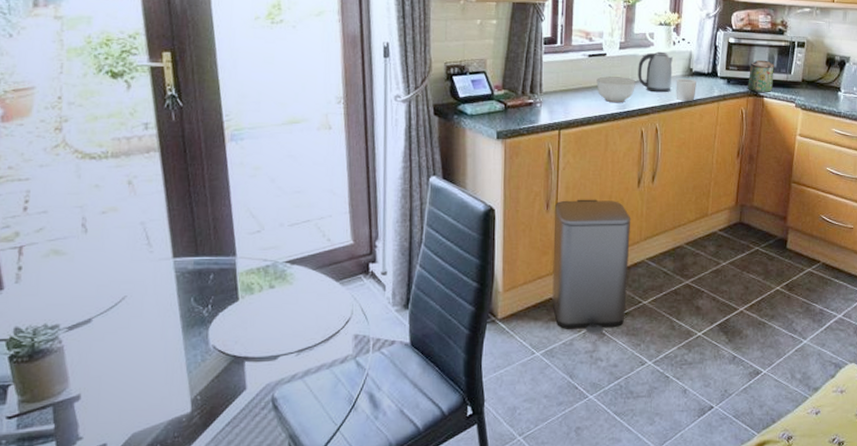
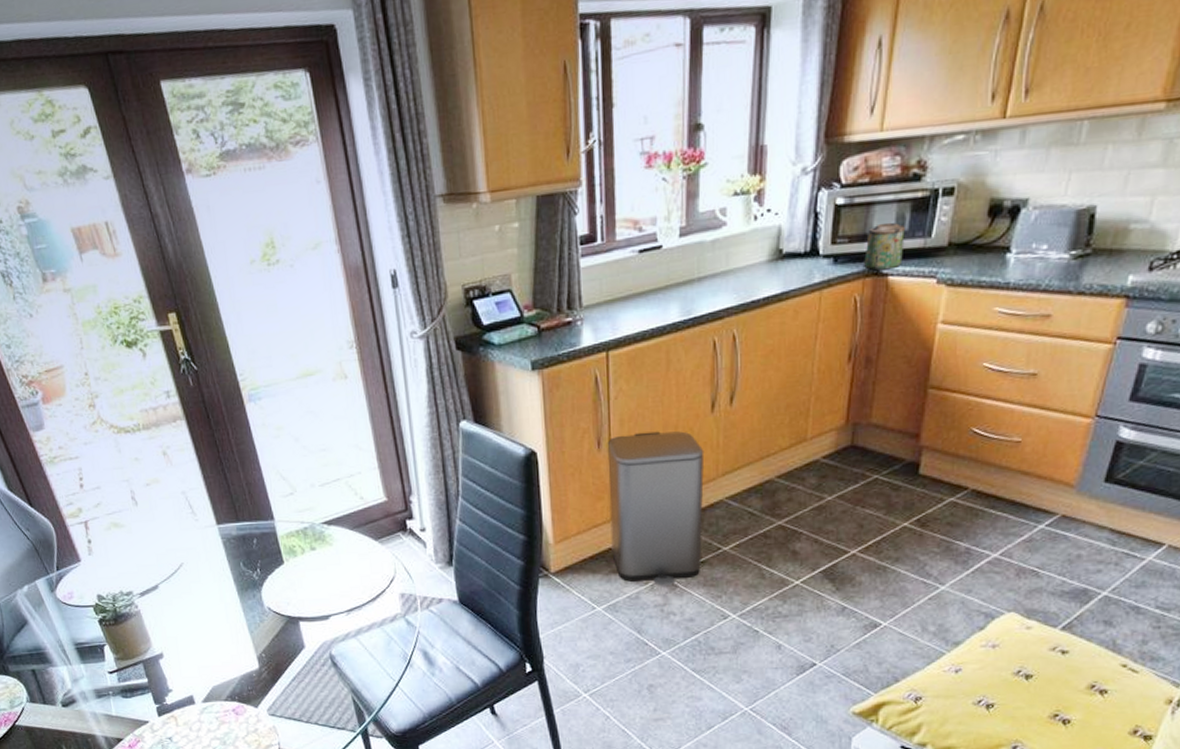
bowl: present [596,76,635,103] -> none [651,273,703,309]
kettle: present [638,51,673,93] -> none [706,232,754,289]
mug: present [676,78,696,101] -> none [759,263,788,295]

